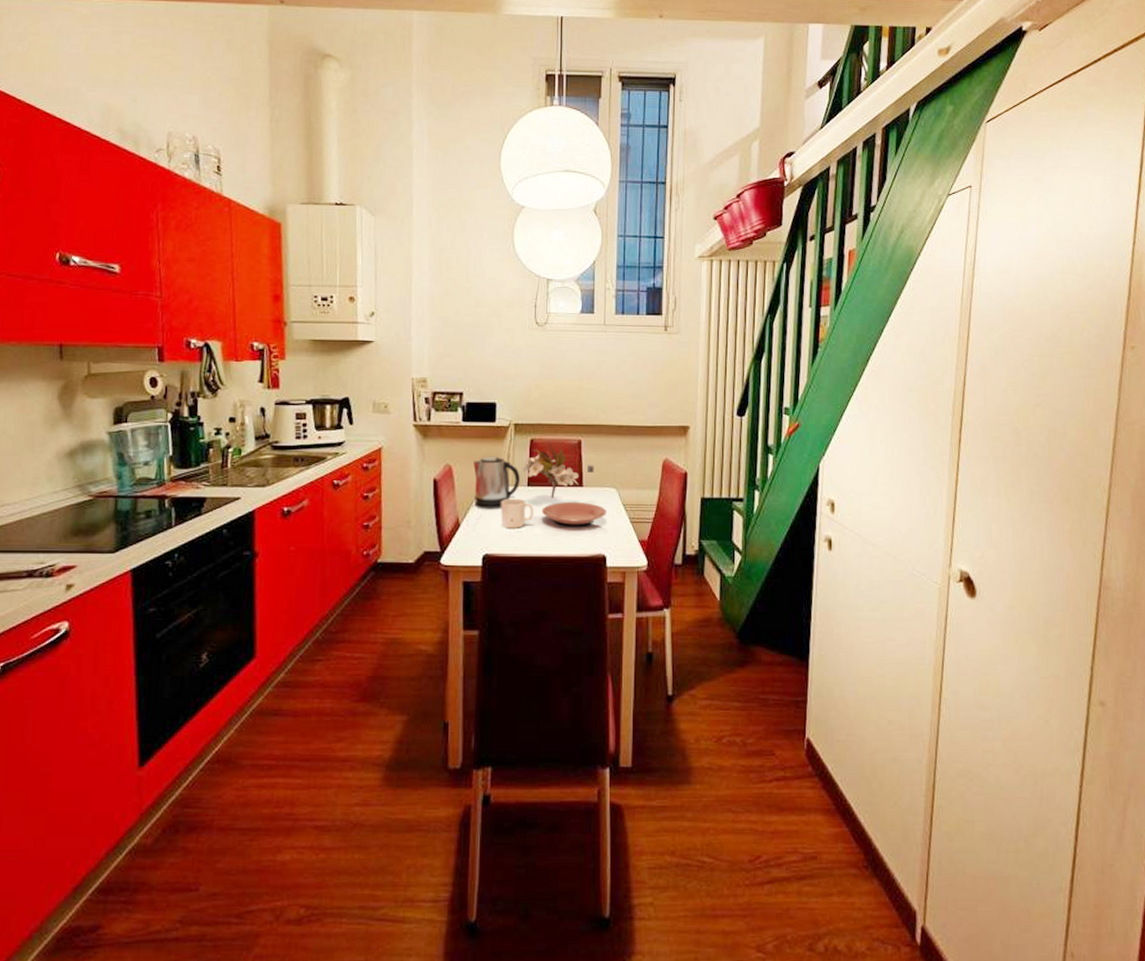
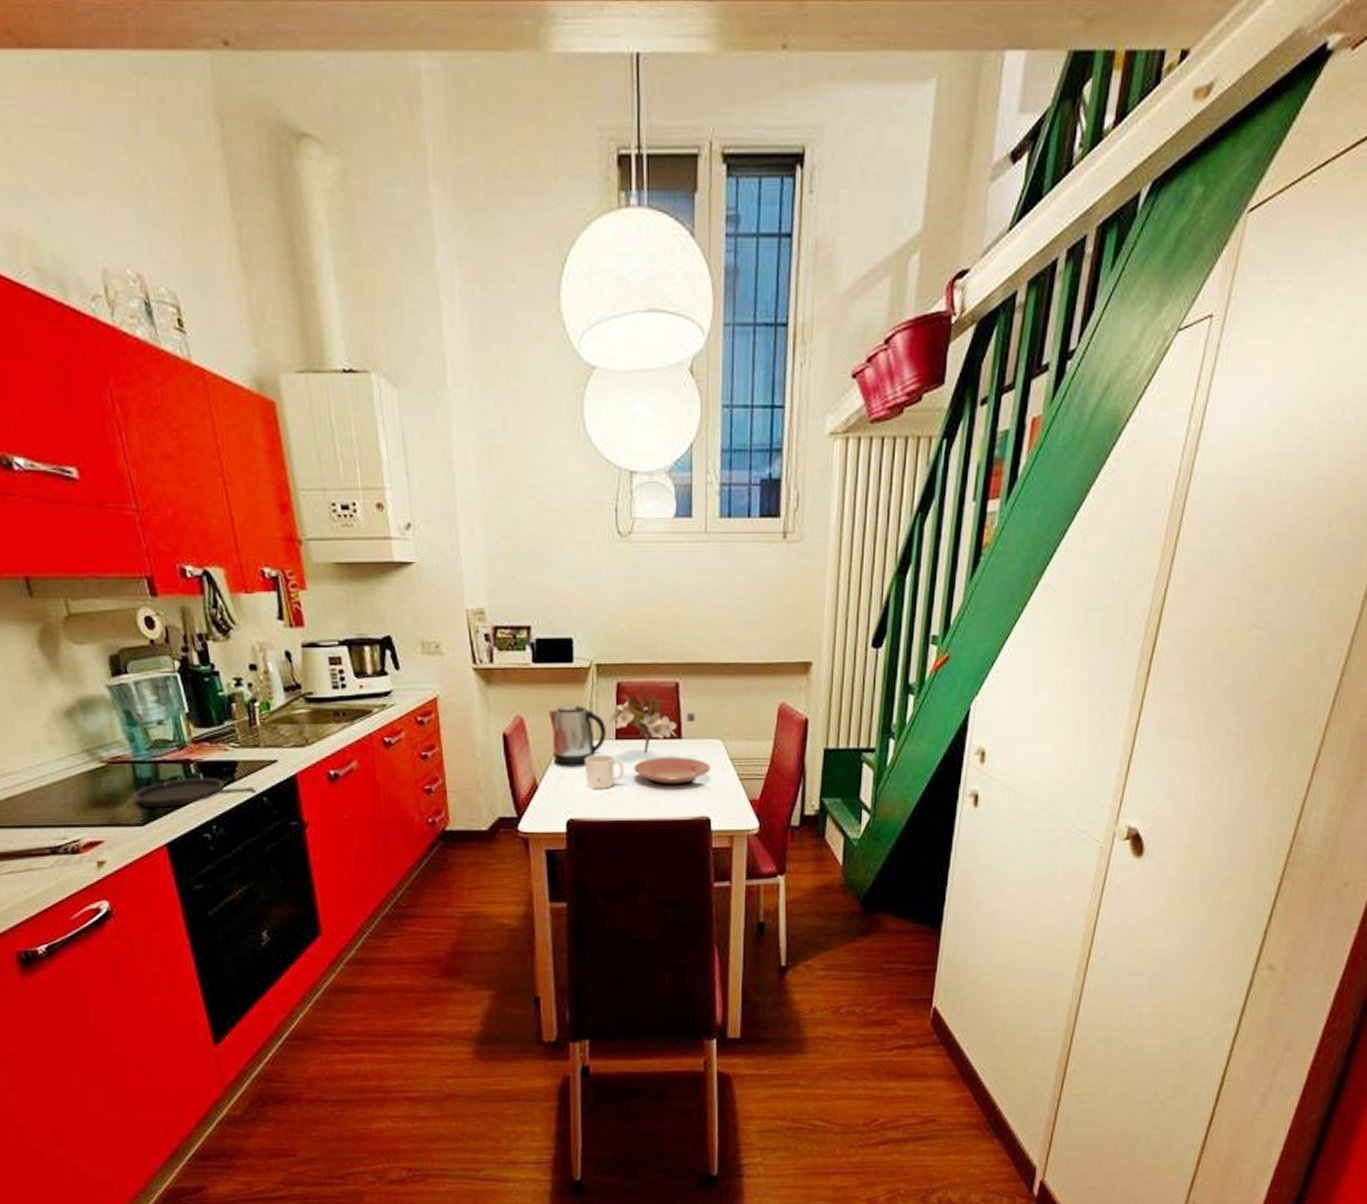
frying pan: none [109,511,218,537] -> present [131,777,257,808]

